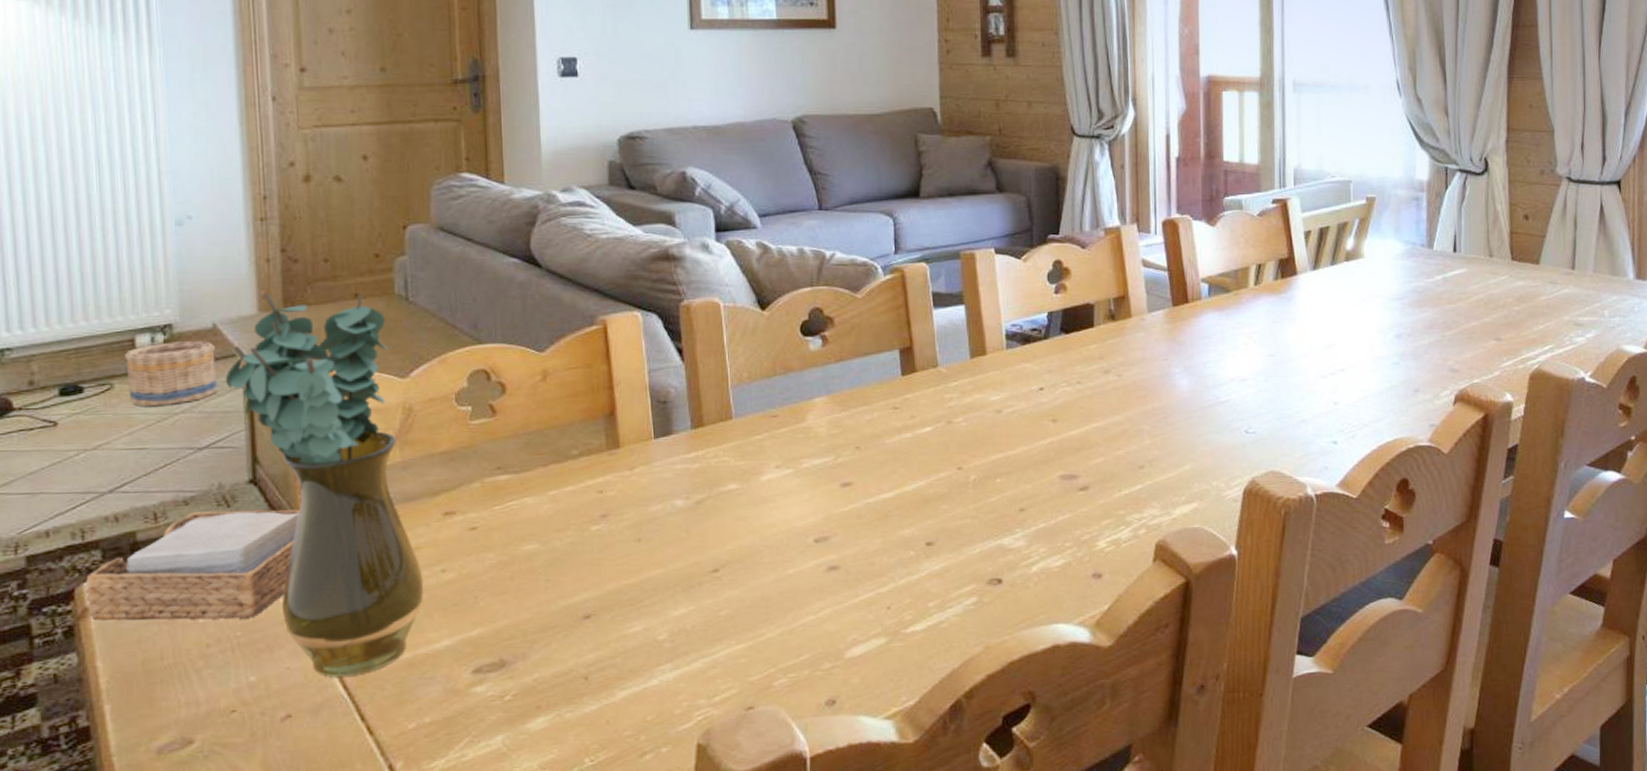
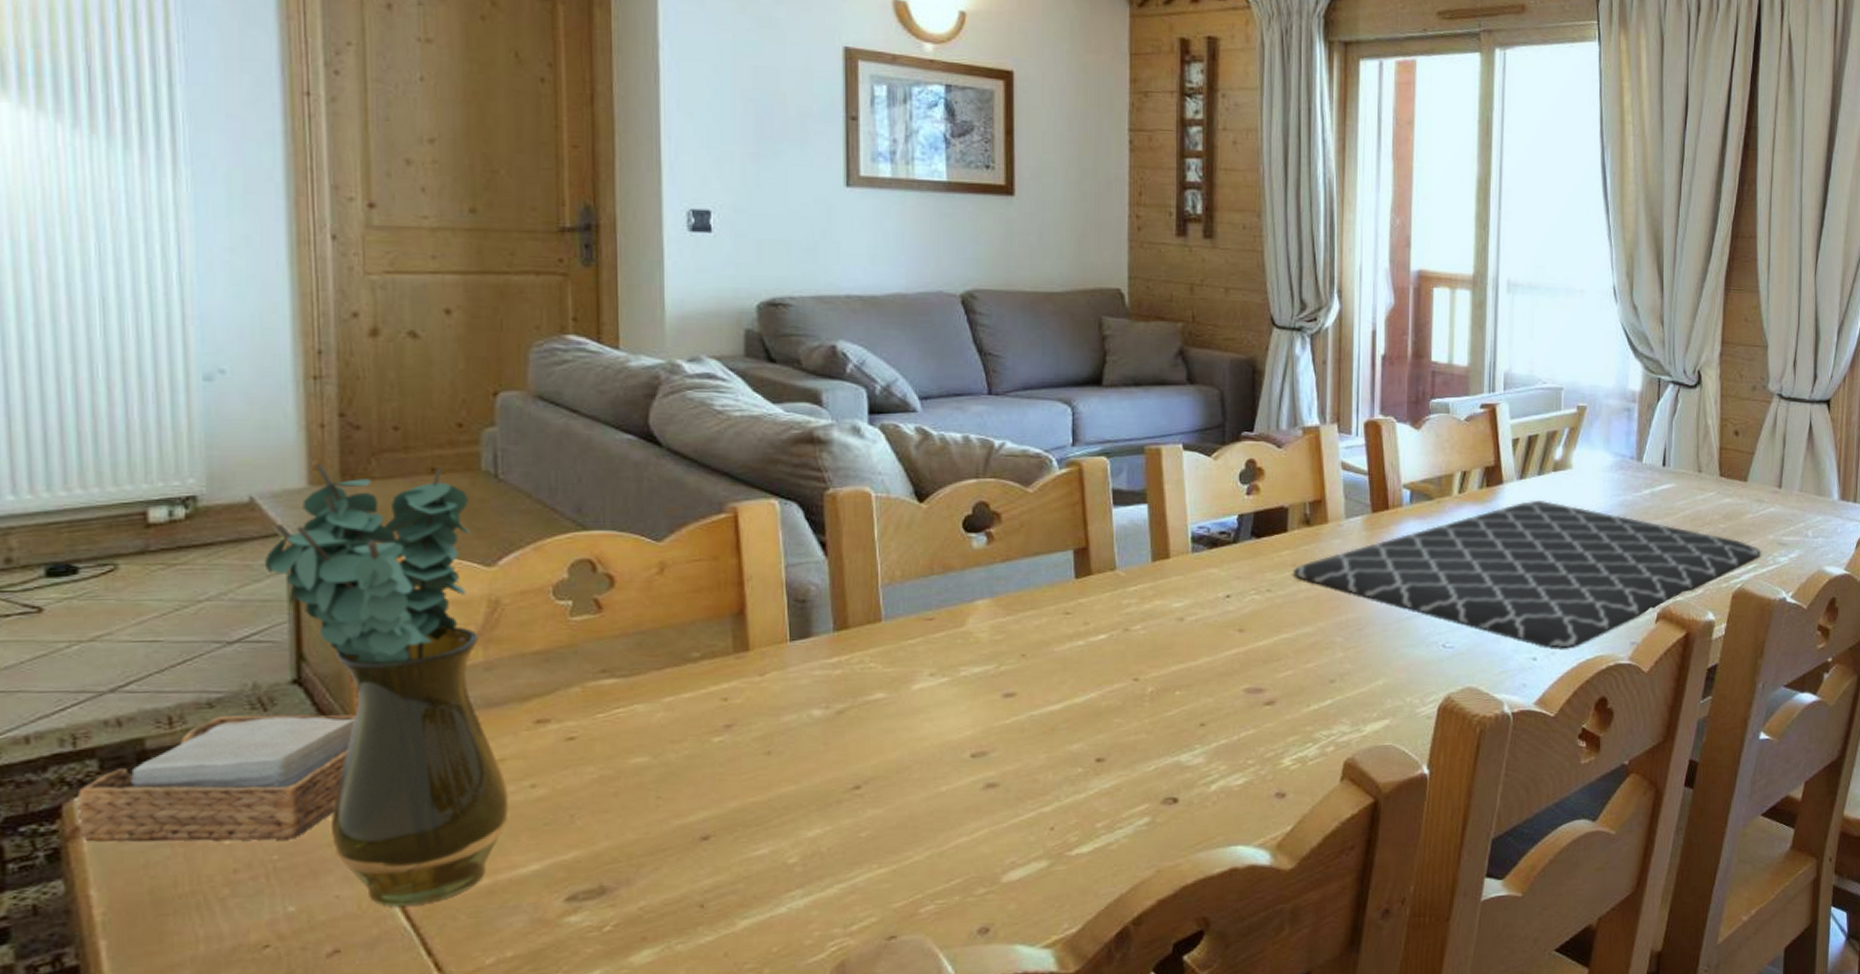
basket: present [124,341,218,406] -> none [132,517,255,591]
placemat: none [1100,289,1557,431] -> present [1292,500,1761,648]

